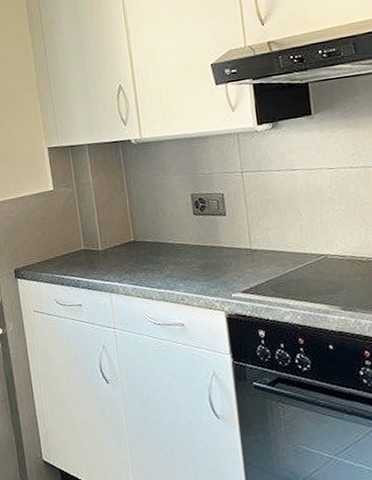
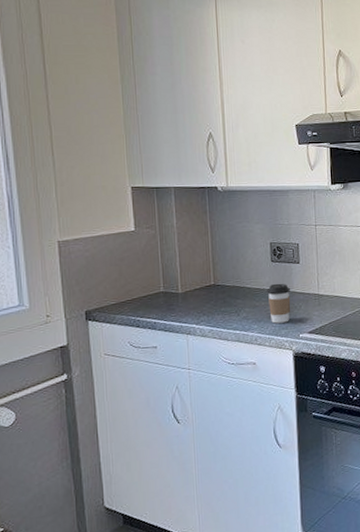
coffee cup: none [191,237,219,282] -> present [267,283,291,324]

